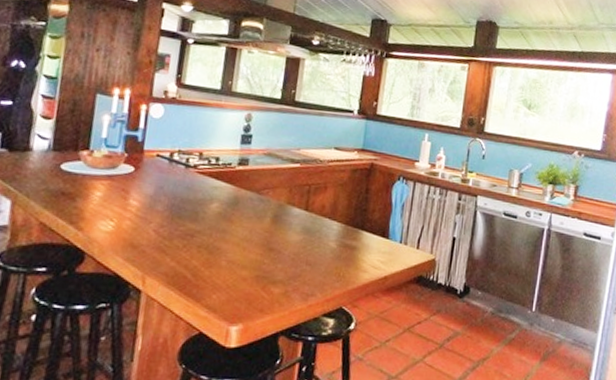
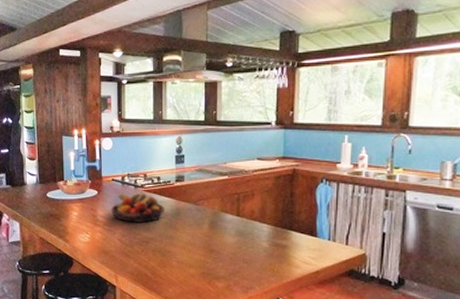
fruit bowl: none [149,172,220,212] -> present [111,192,164,223]

